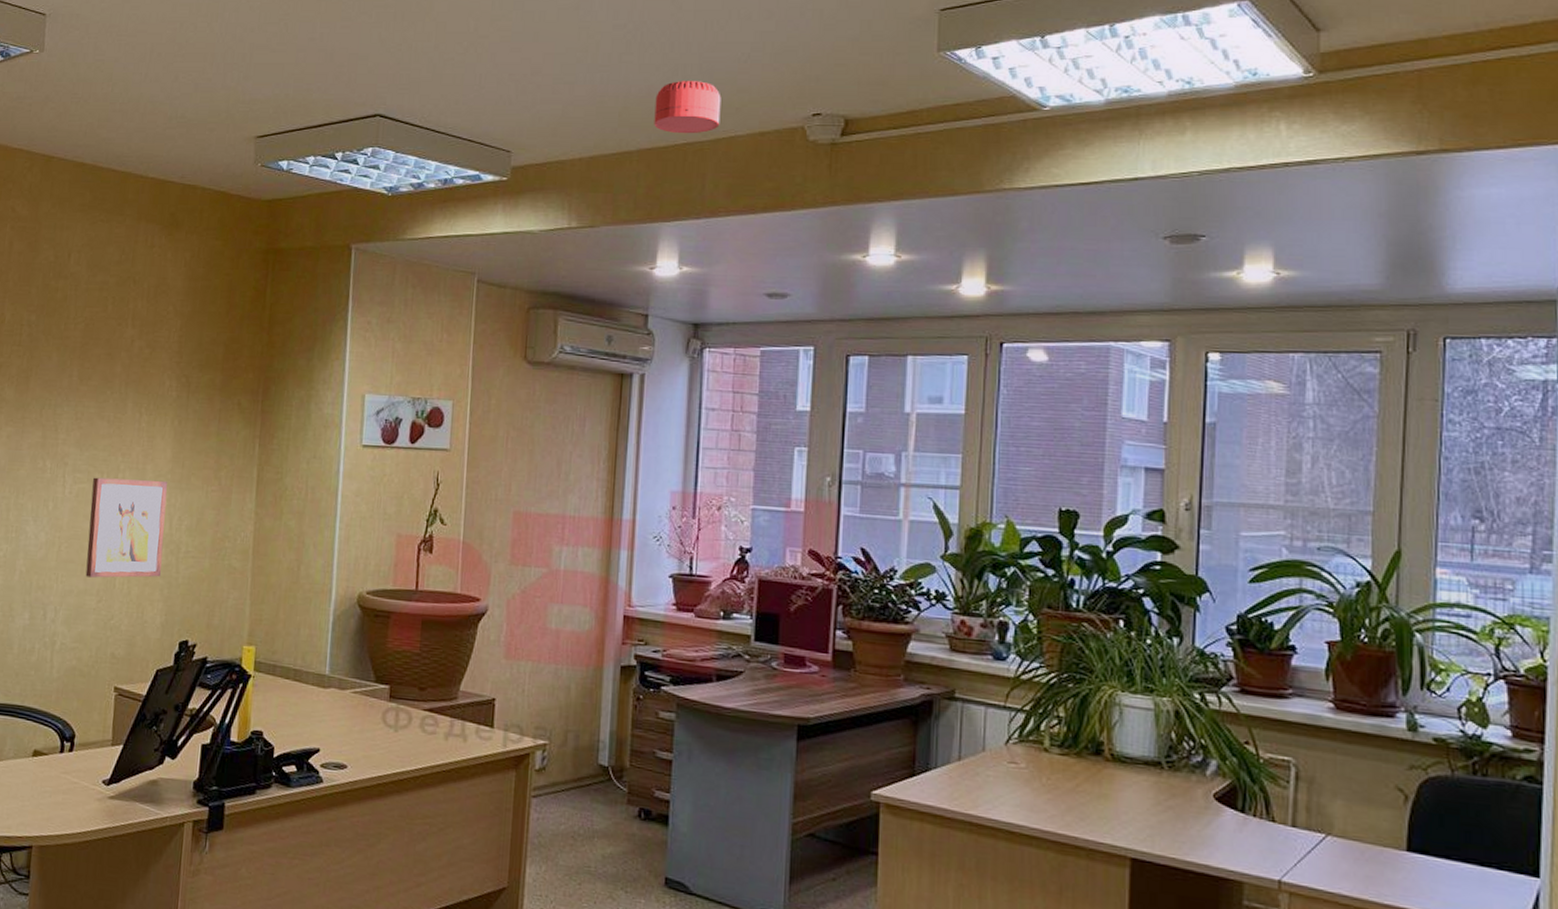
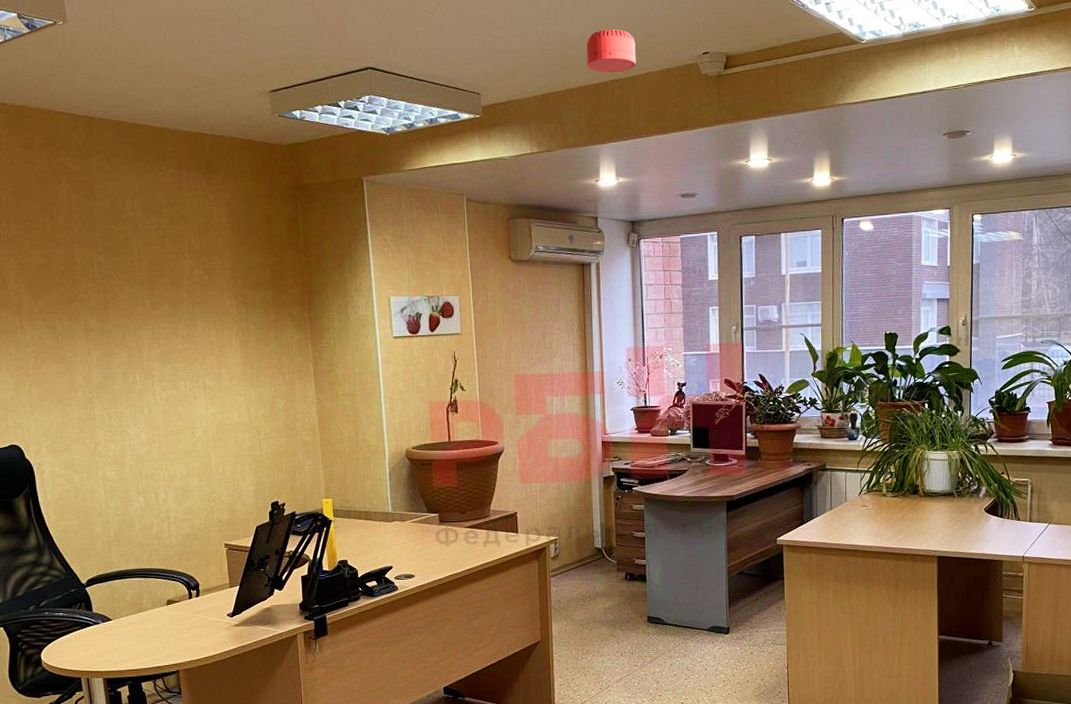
wall art: present [85,477,168,578] -> none [178,381,248,463]

